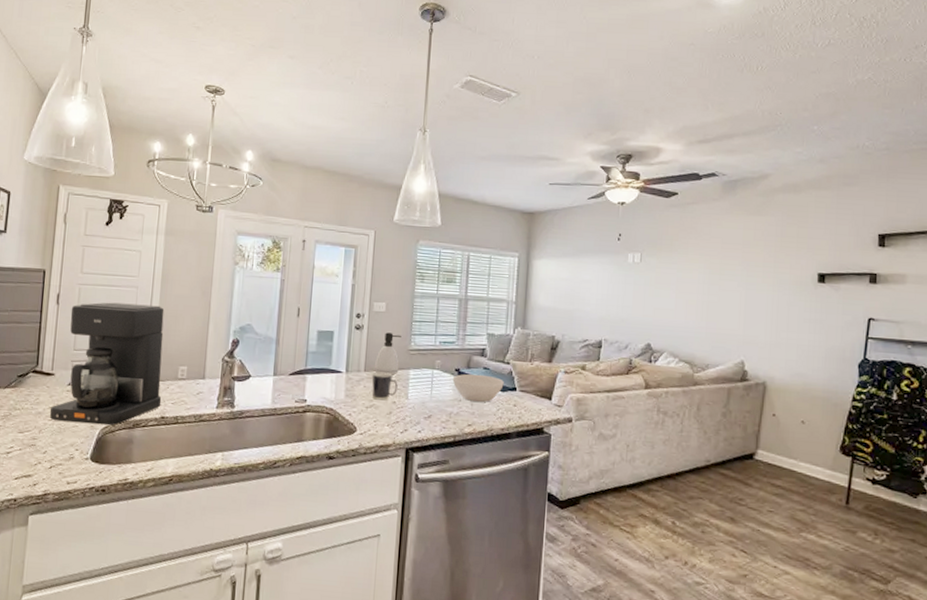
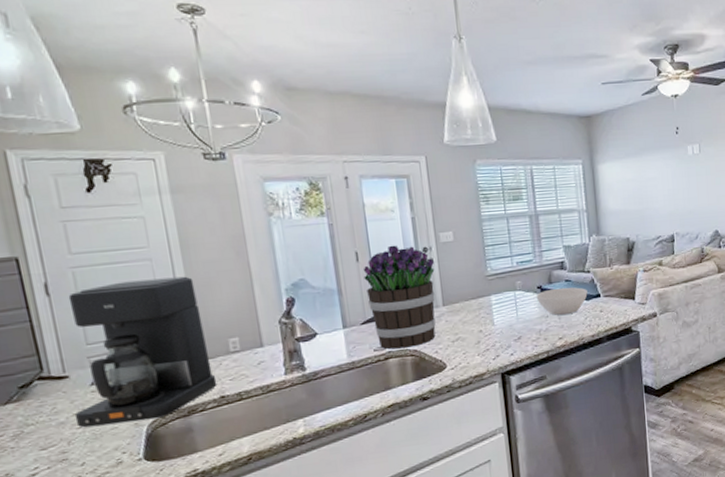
bouquet: none [299,306,365,405] -> present [363,245,436,350]
mug: present [371,372,398,401] -> none [452,303,482,332]
soap dispenser: present [374,332,401,377] -> none [452,261,480,306]

